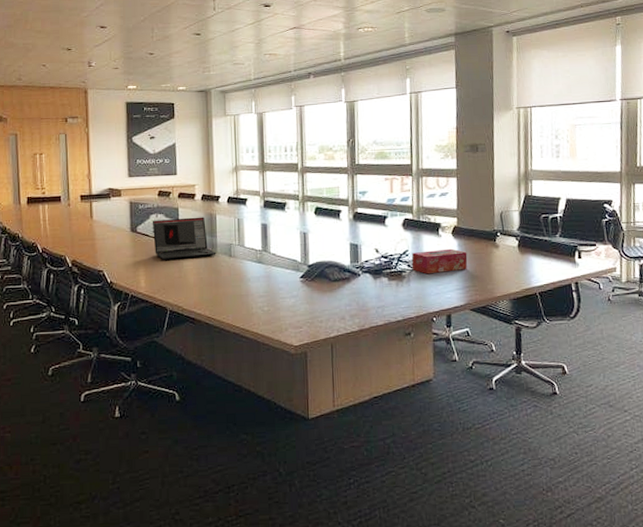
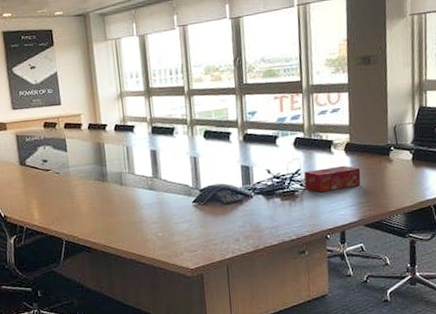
laptop: present [152,217,216,260] -> none [40,146,107,192]

